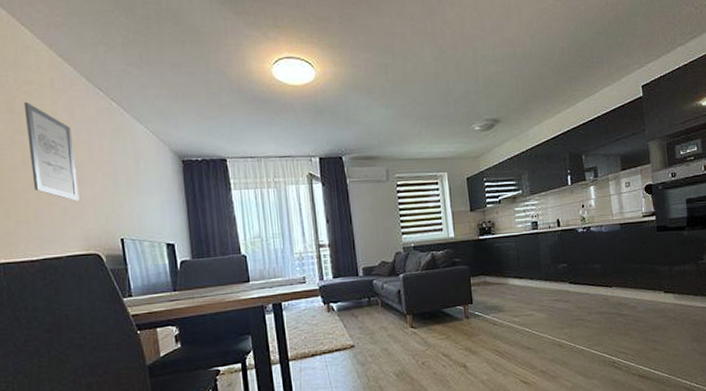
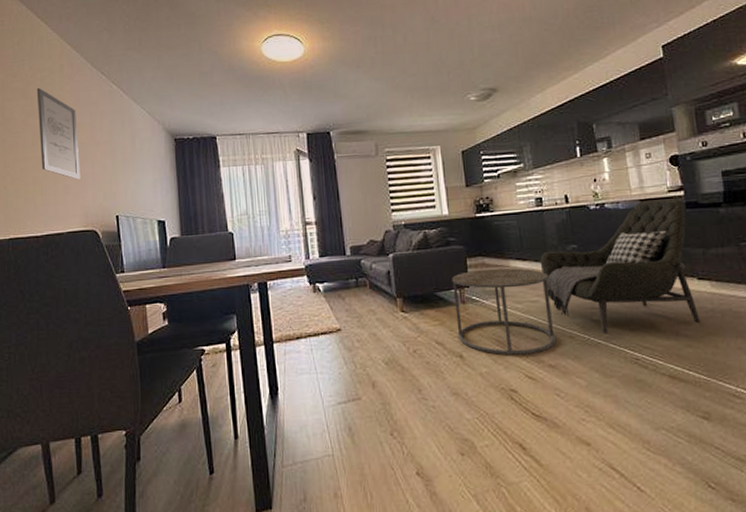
side table: none [457,286,548,364] -> present [452,268,557,356]
armchair: none [534,222,664,341] -> present [540,198,700,333]

